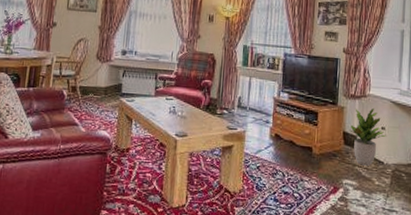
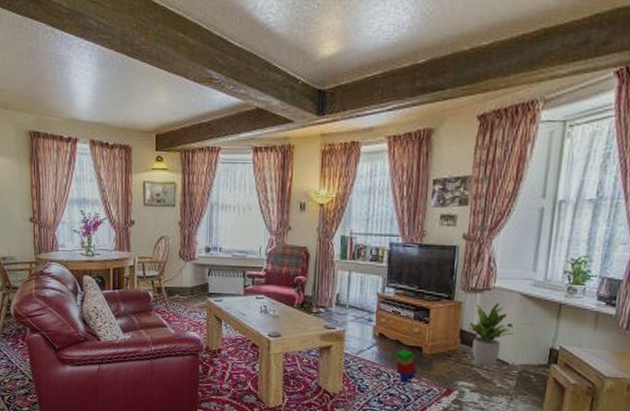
stacking toy: none [289,149,308,181] -> present [395,349,416,383]

